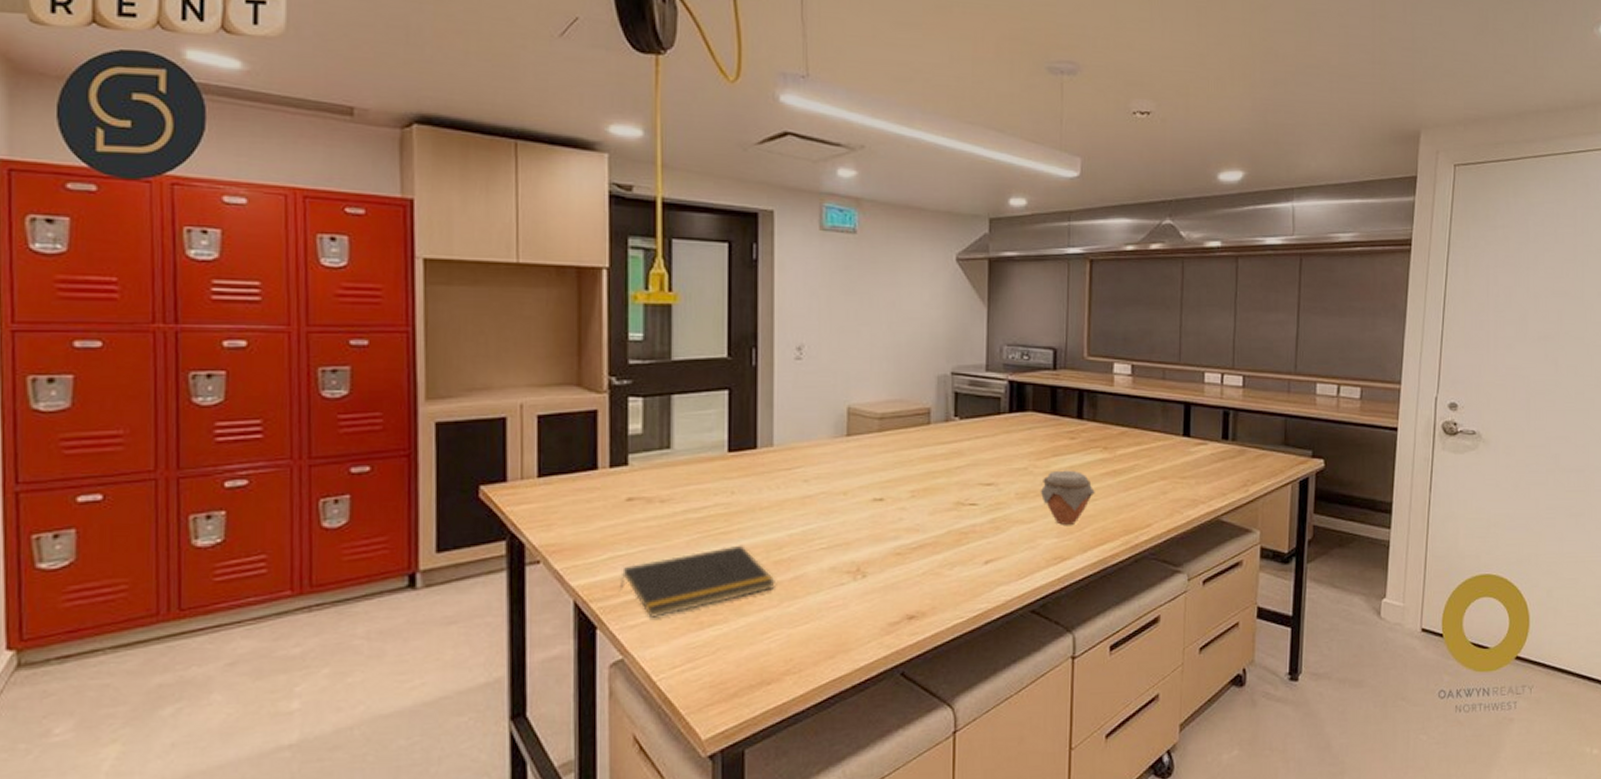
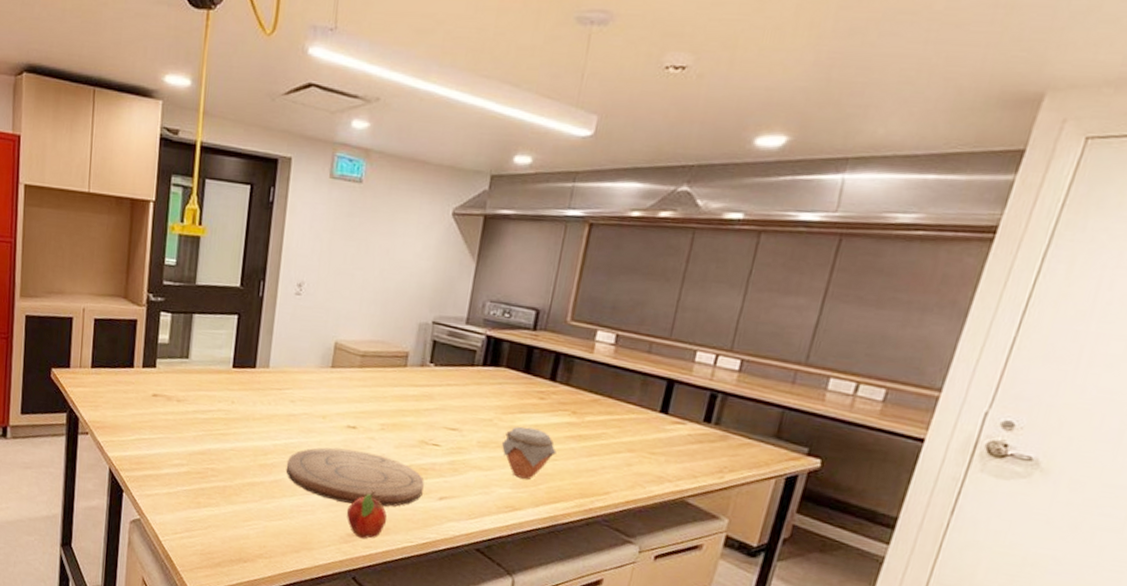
notepad: present [620,545,775,618] -> none [142,445,259,492]
cutting board: none [807,525,966,588] -> present [285,447,424,507]
fruit: none [884,567,932,626] -> present [346,490,388,539]

